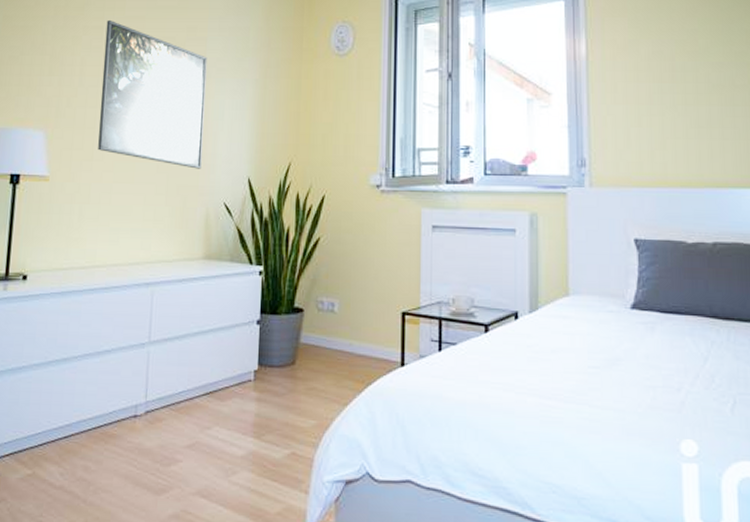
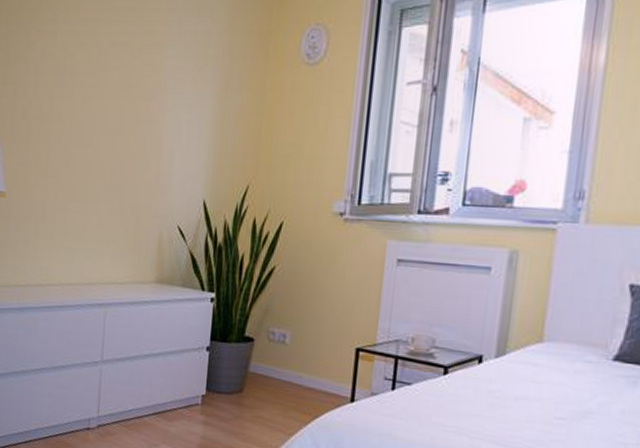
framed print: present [98,19,207,169] -> none [52,23,165,189]

